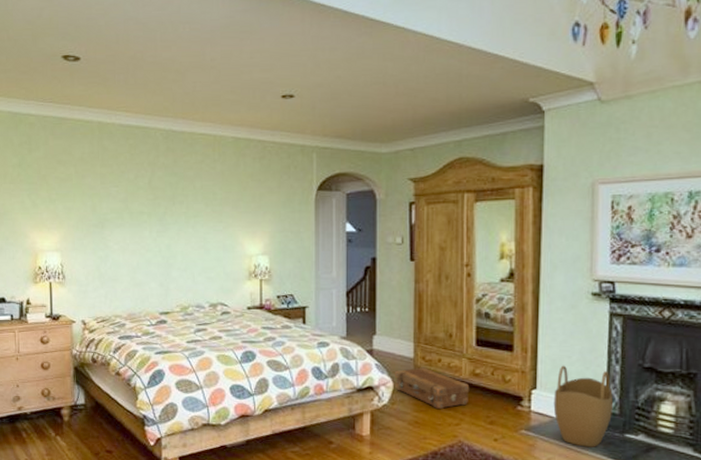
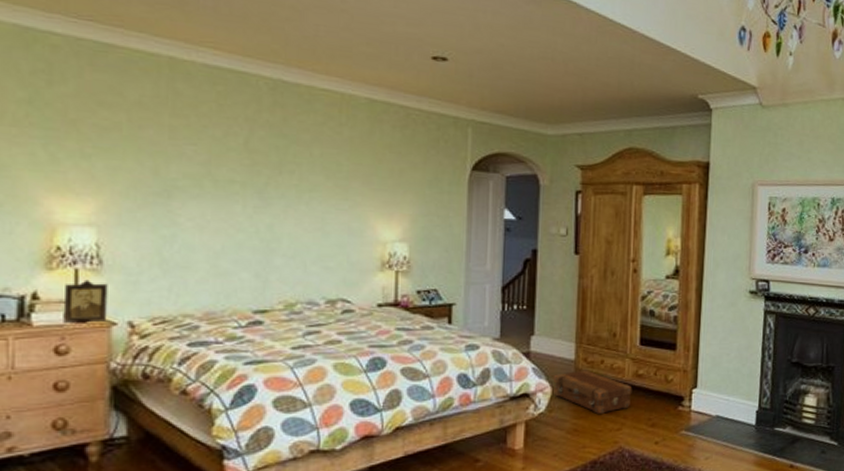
photo frame: none [44,290,70,321] -> present [63,280,108,323]
woven basket: present [553,365,613,447] -> none [712,363,765,443]

